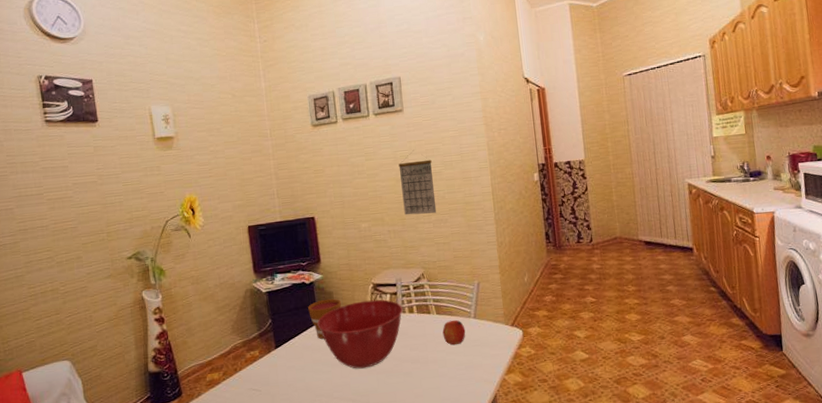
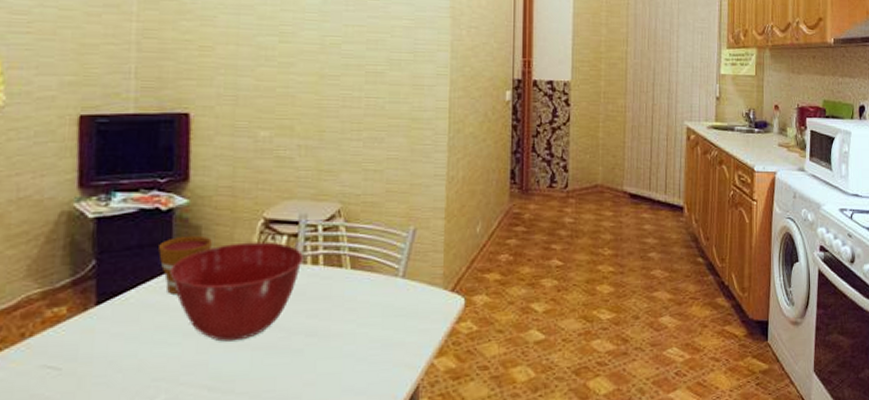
calendar: present [398,150,437,215] -> none [324,38,373,129]
fruit: present [442,319,466,345] -> none [356,277,389,314]

